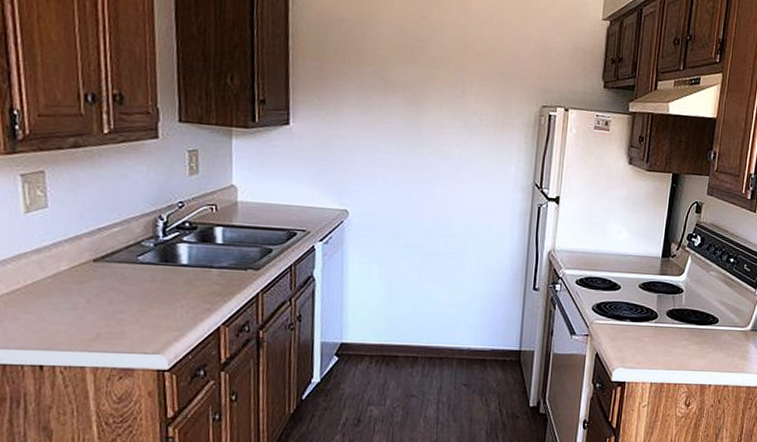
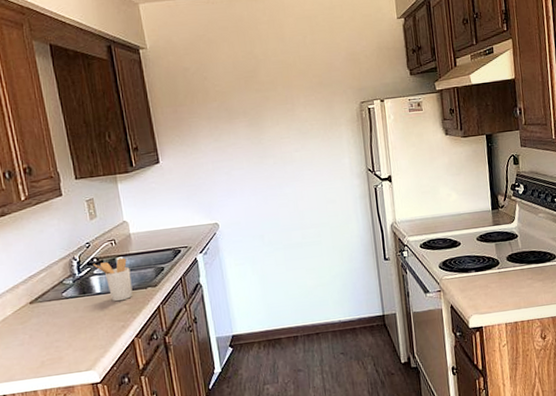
utensil holder: none [183,228,230,279] -> present [93,257,133,302]

